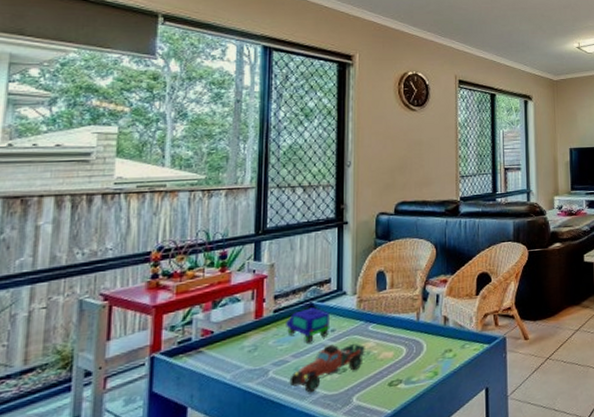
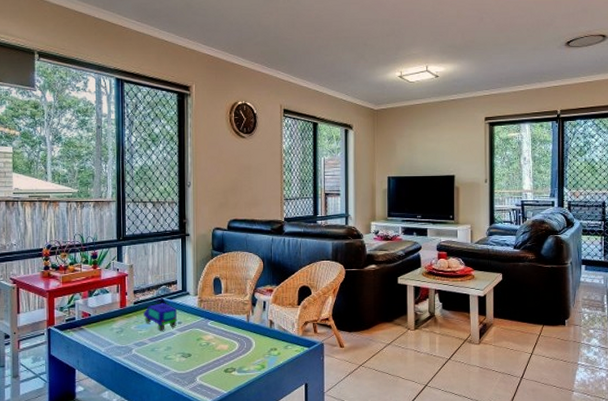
toy truck: present [289,343,365,393] -> none [148,334,205,370]

